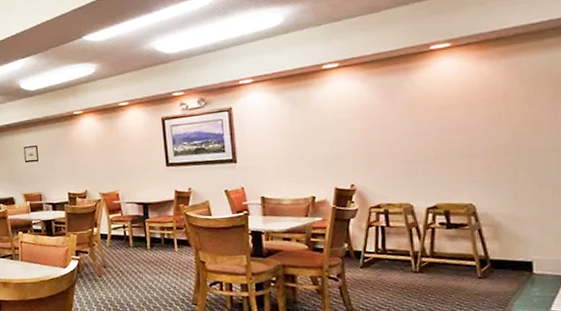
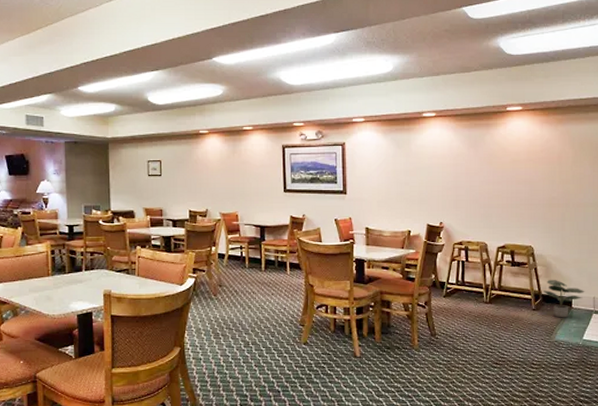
potted plant: none [492,241,551,286] -> present [543,280,585,318]

